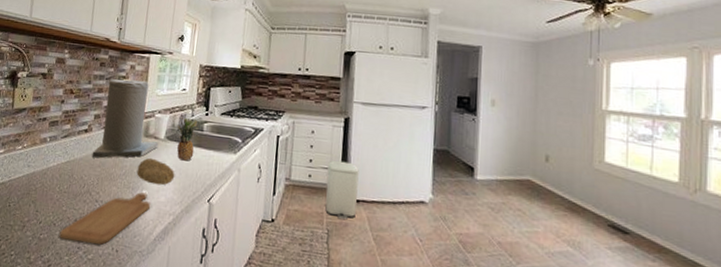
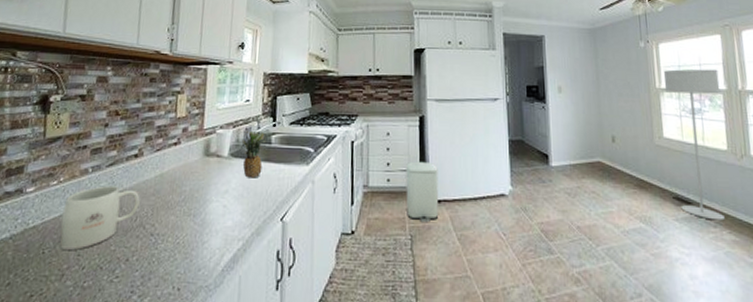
mug: none [22,154,88,207] -> present [59,185,140,251]
chopping board: present [59,192,151,245] -> none [107,219,217,286]
paper towel: present [91,79,159,159] -> none [144,94,222,186]
sponge: present [136,157,175,185] -> none [198,178,243,208]
floor lamp: none [612,91,679,256] -> present [663,69,725,221]

